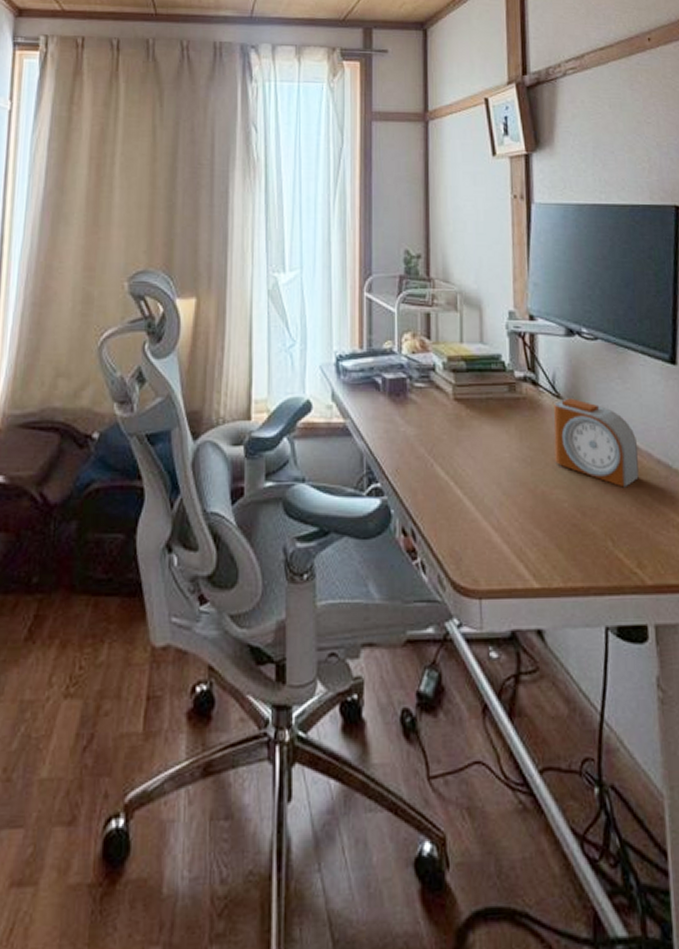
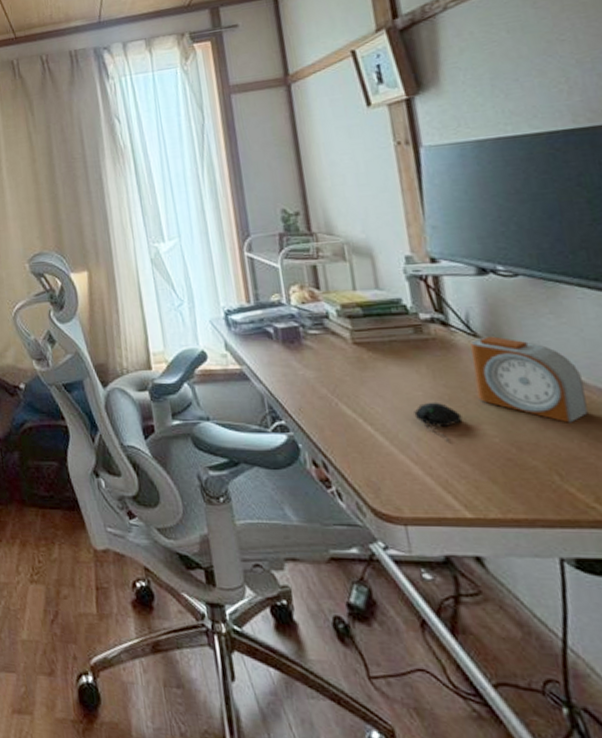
computer mouse: none [500,464,540,507] -> present [414,402,463,442]

